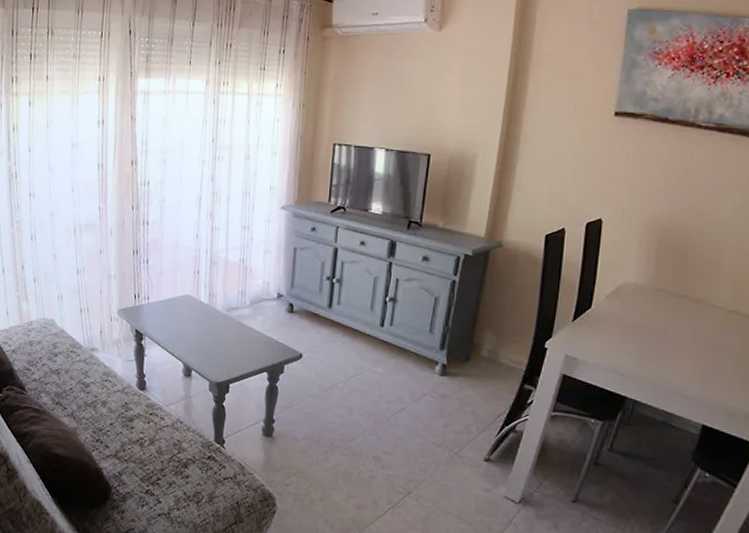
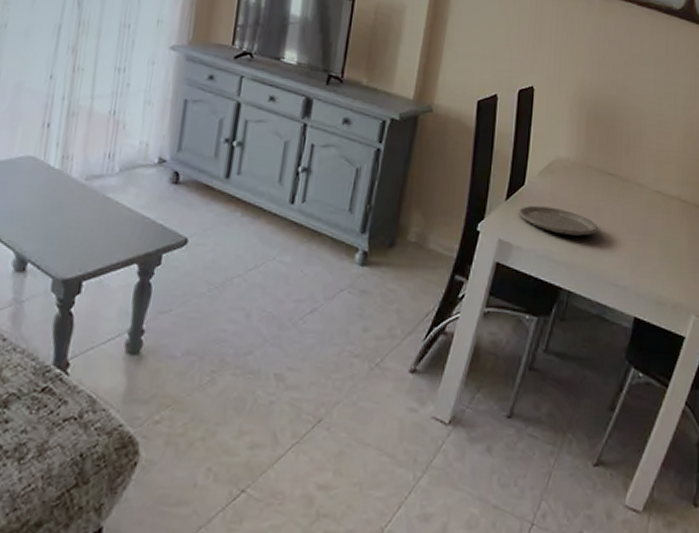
plate: none [585,325,668,352] -> present [518,205,599,236]

